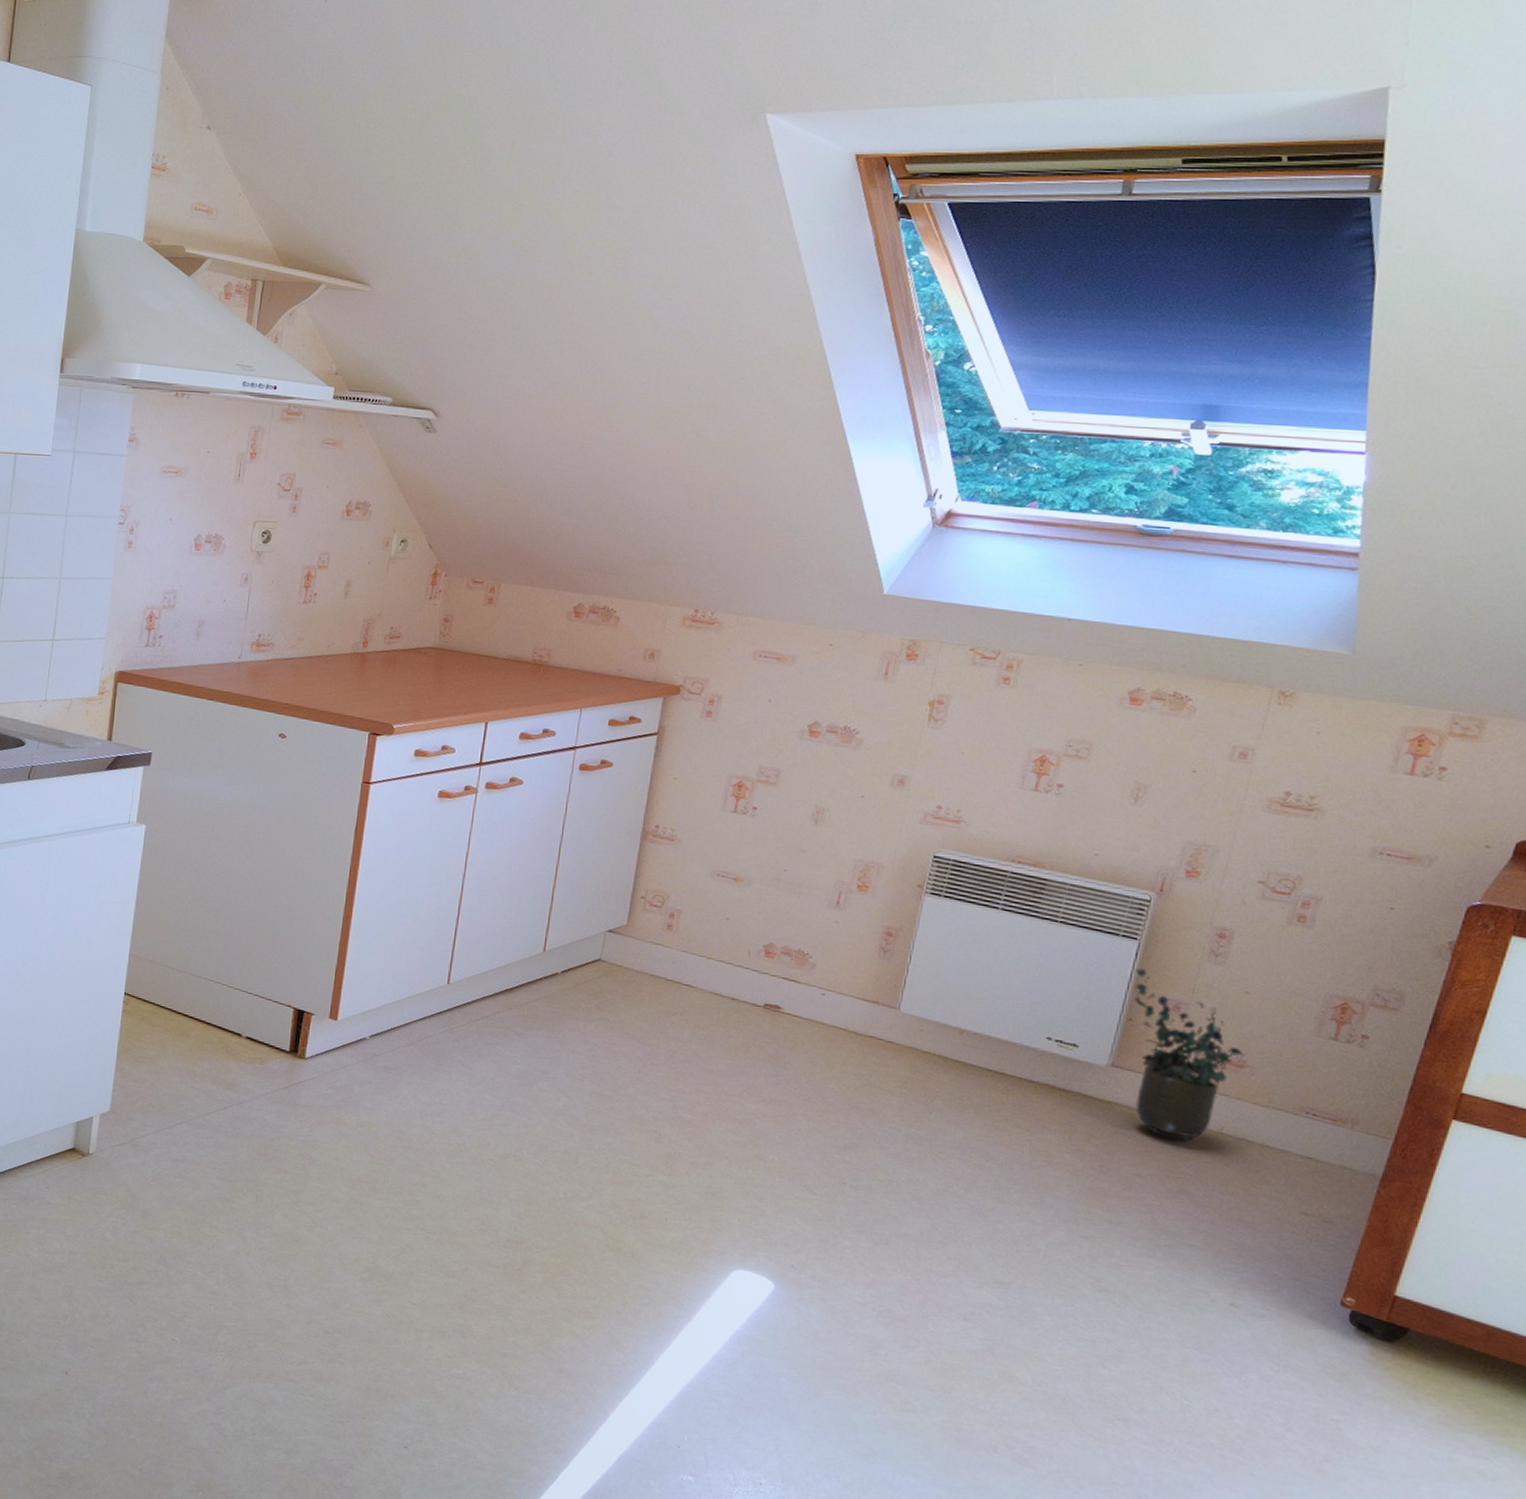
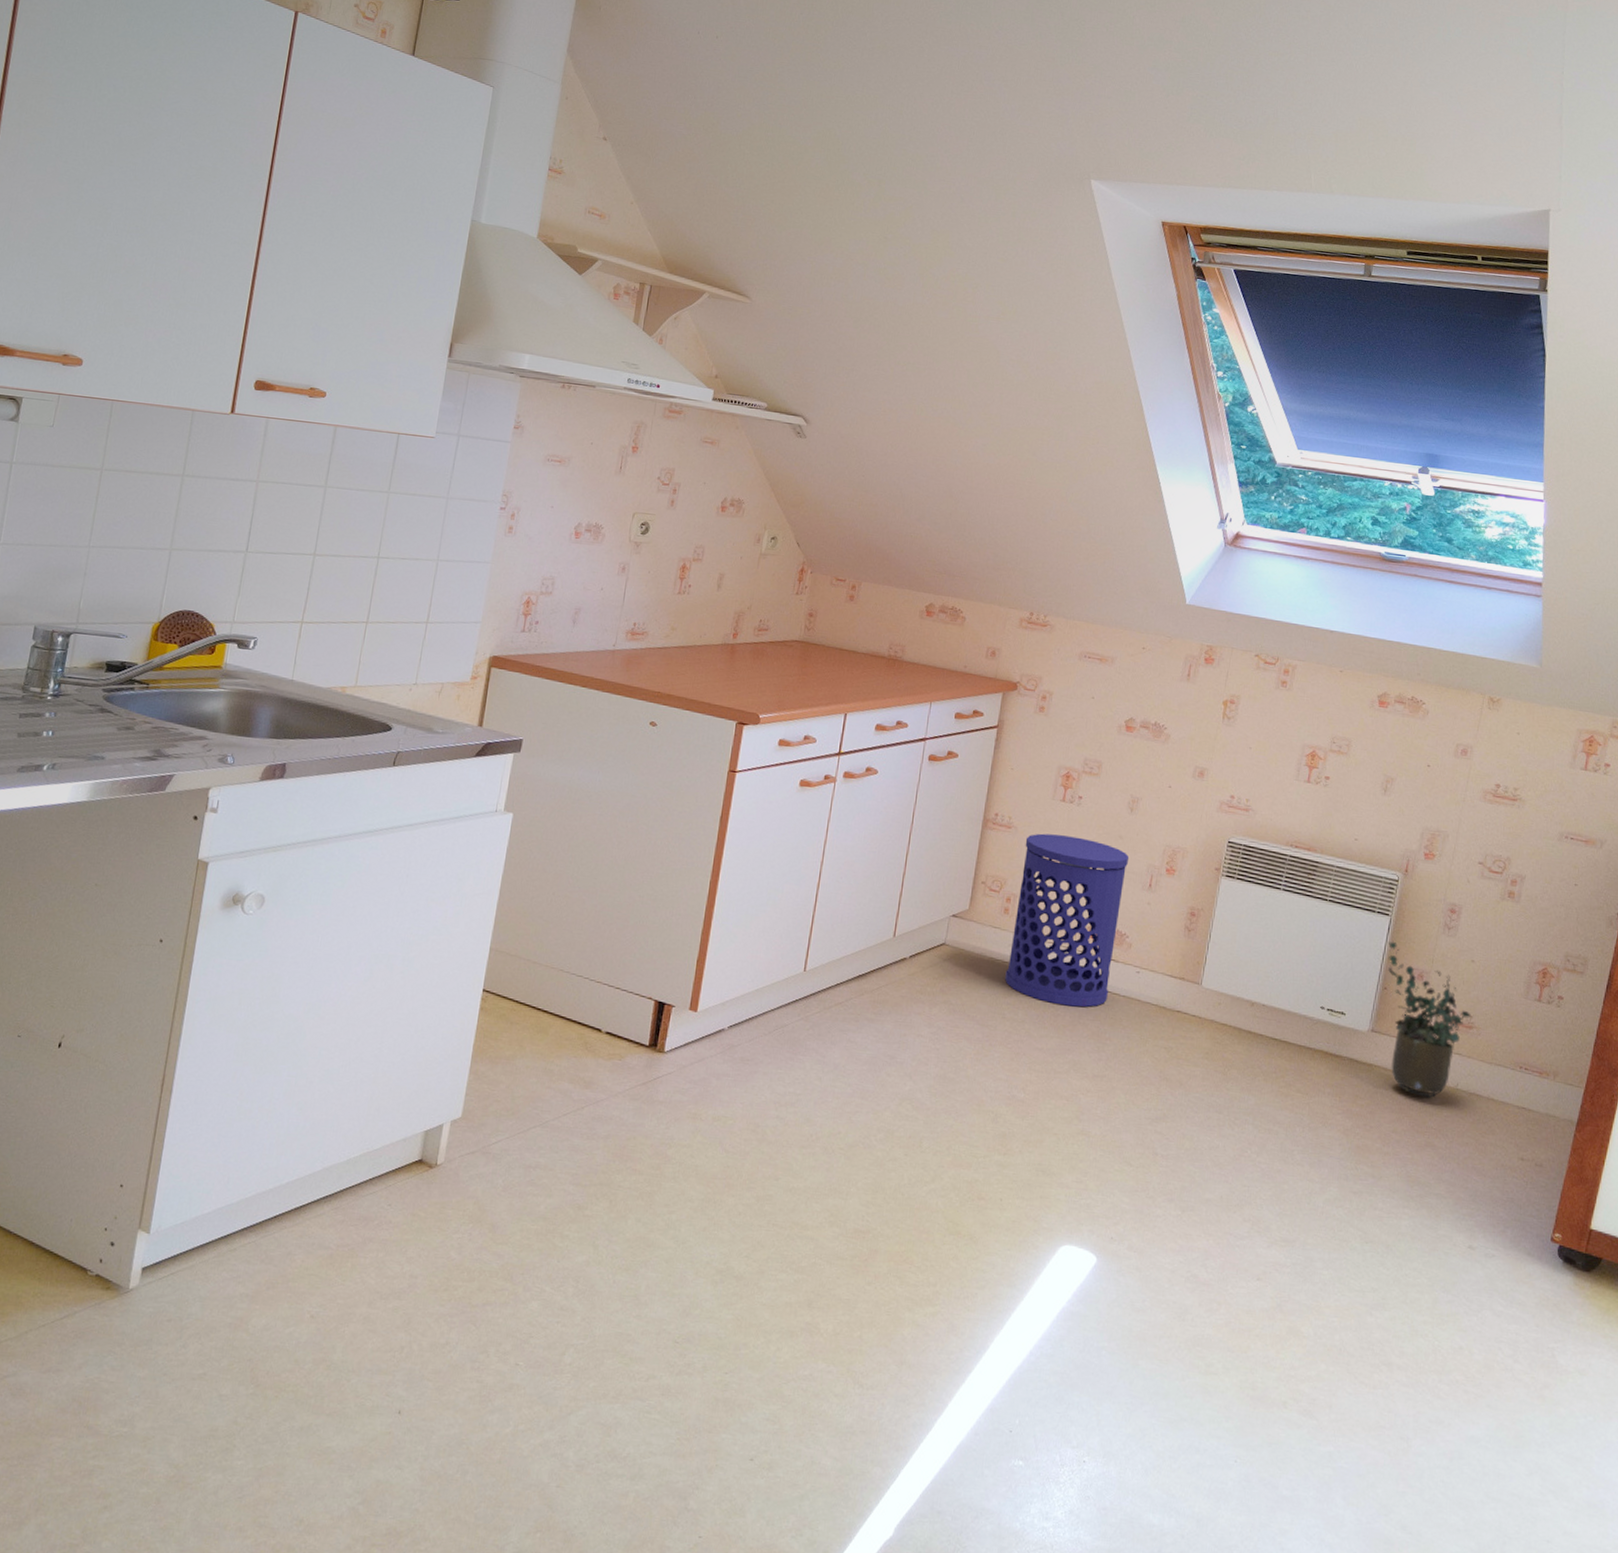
waste bin: none [668,846,813,1029] -> present [1005,833,1130,1007]

